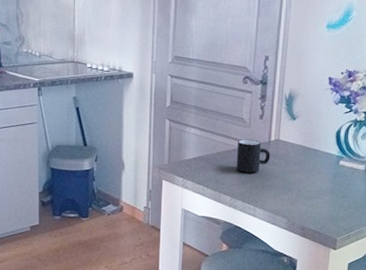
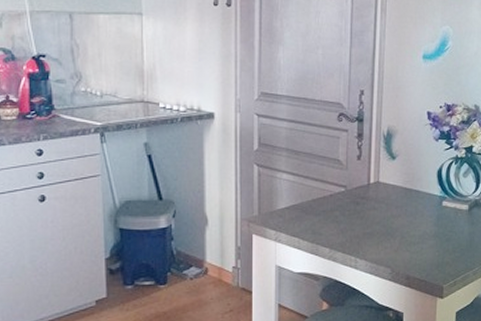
mug: present [236,139,271,173] -> none [334,183,370,221]

